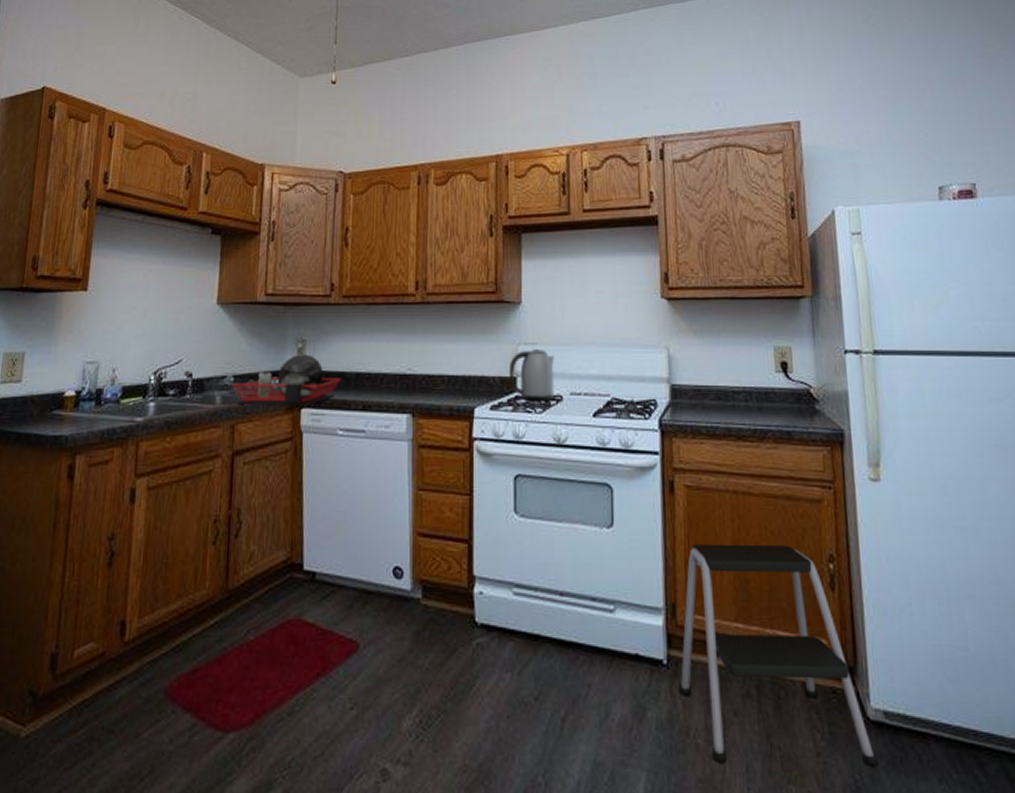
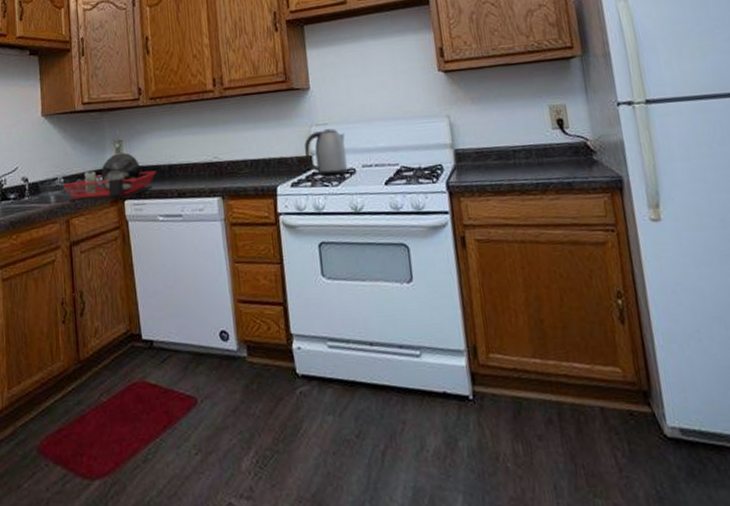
step stool: present [678,544,878,768] -> none [484,286,678,483]

